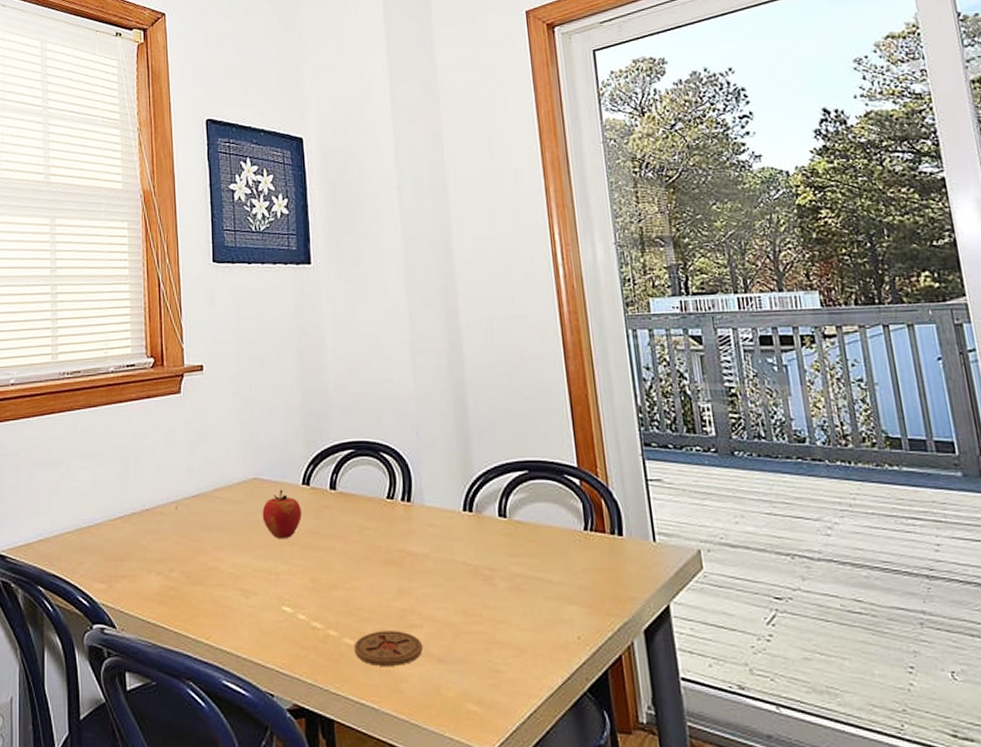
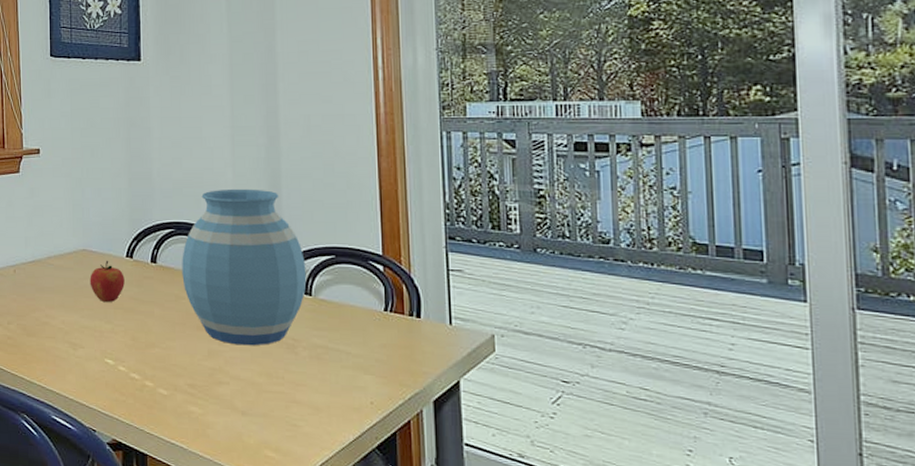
coaster: present [353,631,423,666] -> none [167,384,229,415]
vase: none [364,400,500,580] -> present [182,188,307,346]

